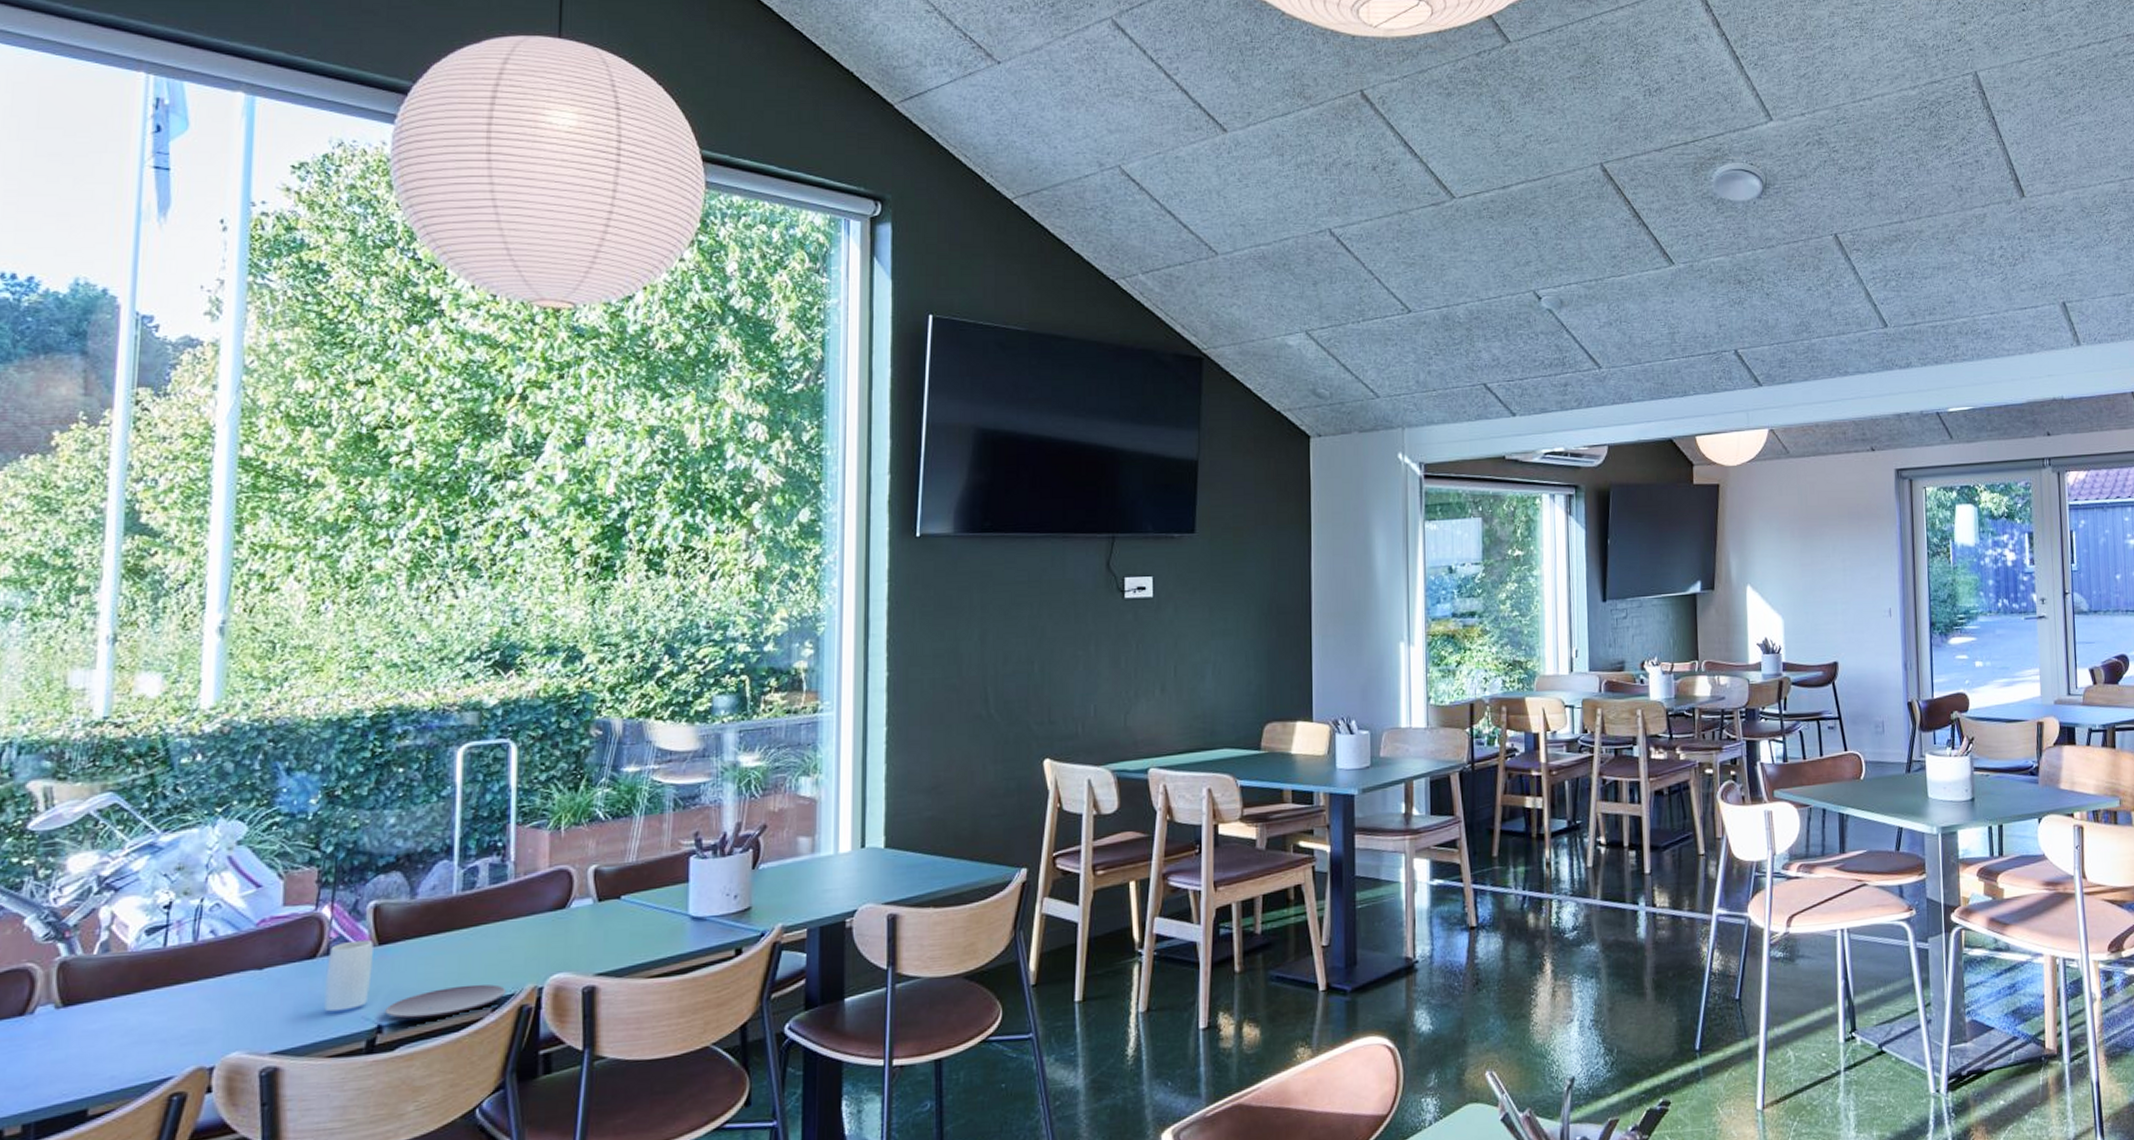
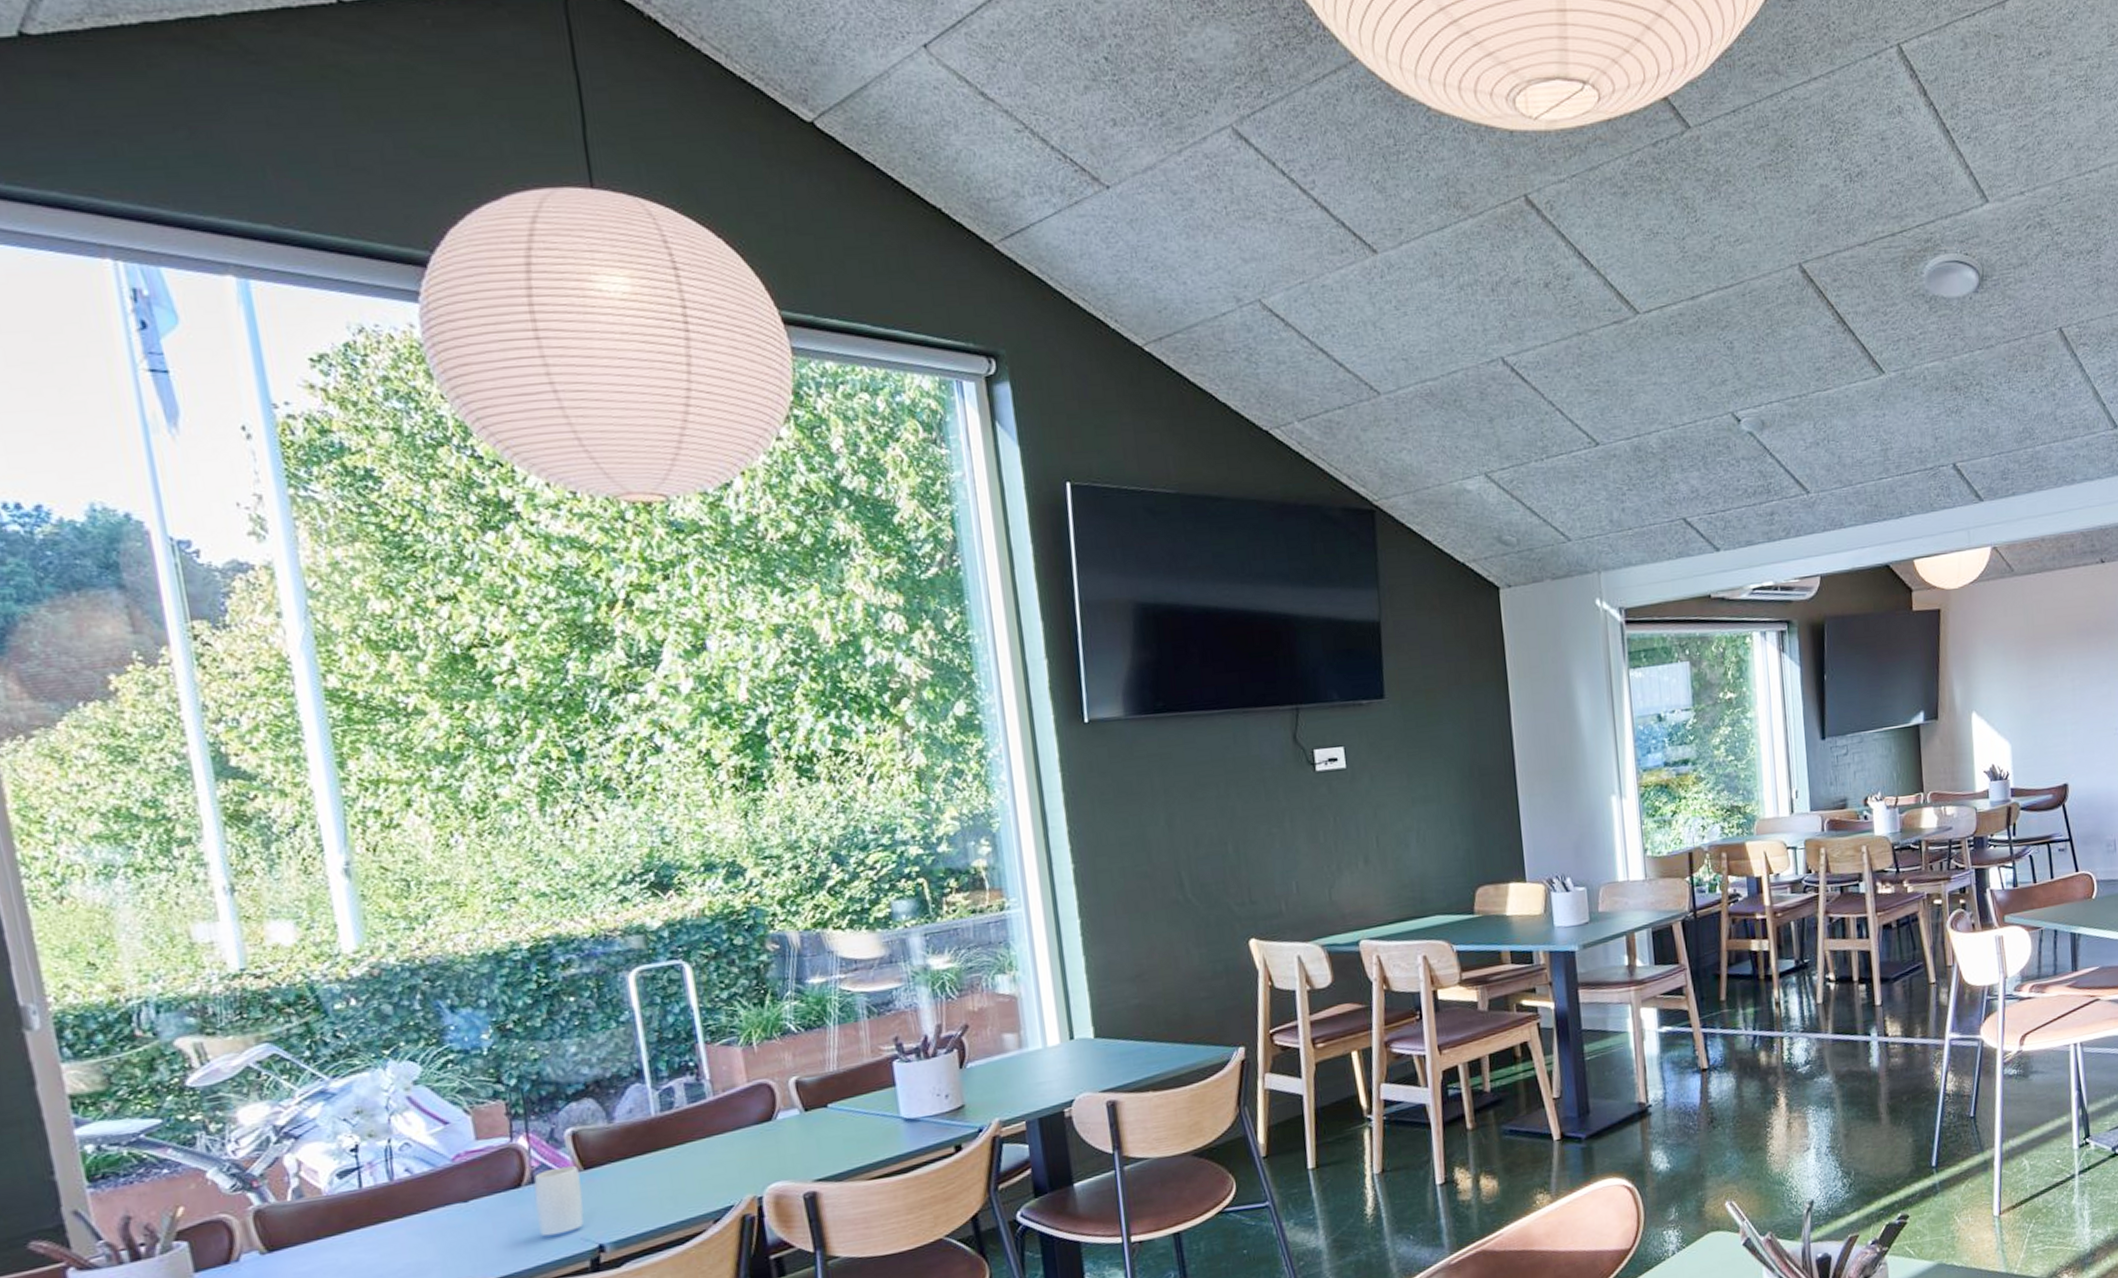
plate: present [385,984,507,1020] -> none [604,1198,726,1238]

